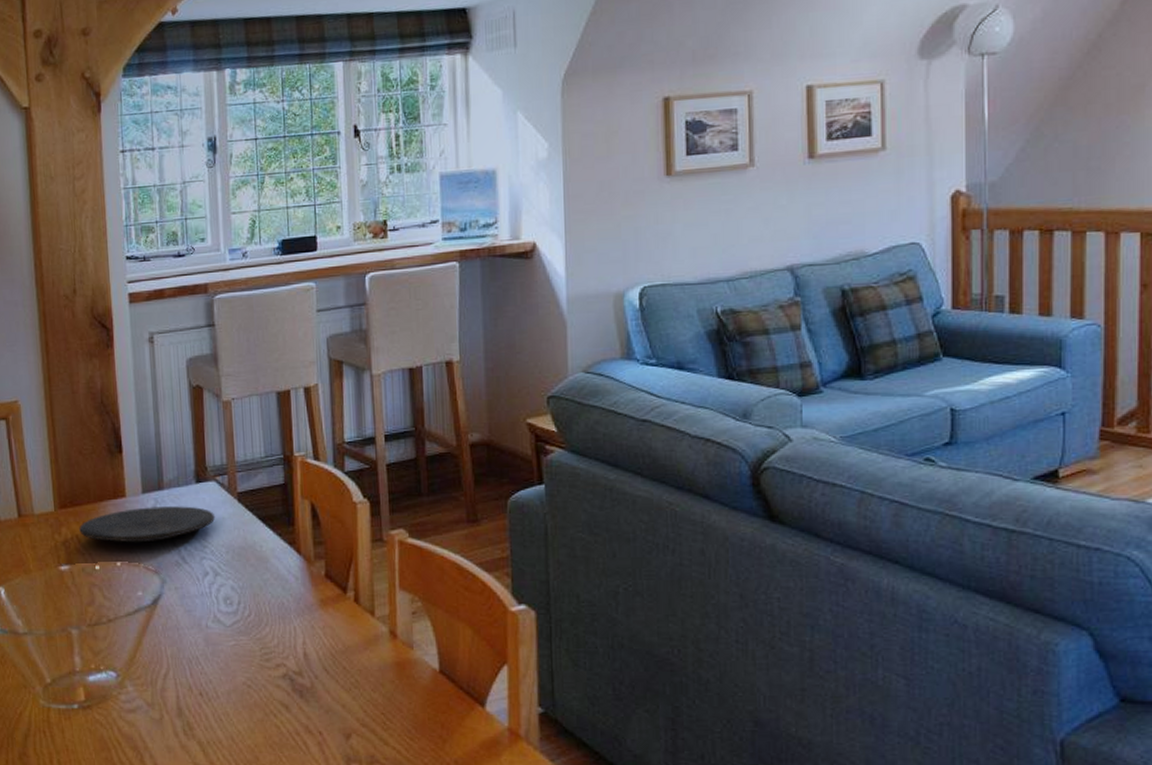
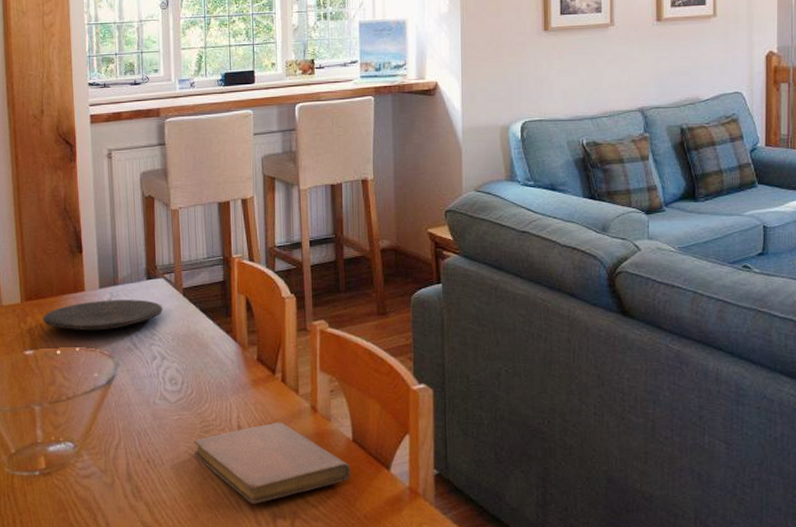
notebook: none [252,649,439,745] -> present [193,422,351,504]

